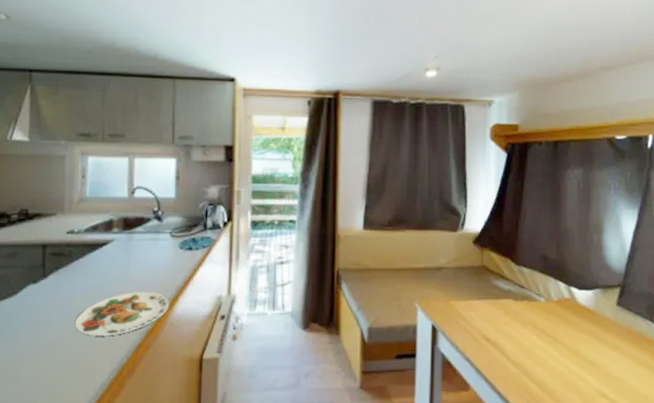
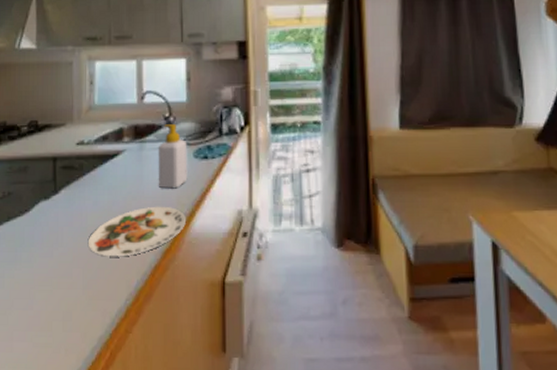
soap bottle: none [145,218,174,276] -> present [158,124,188,189]

